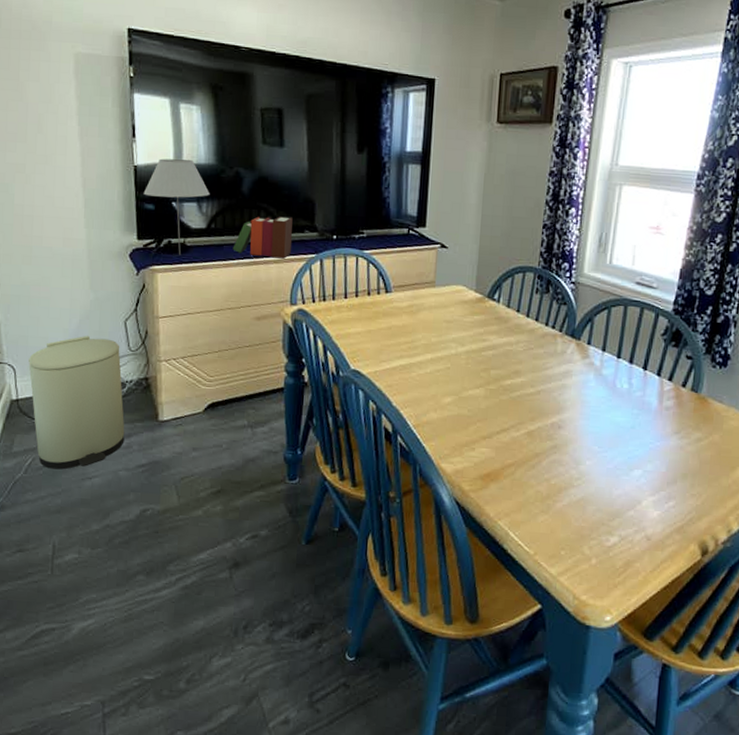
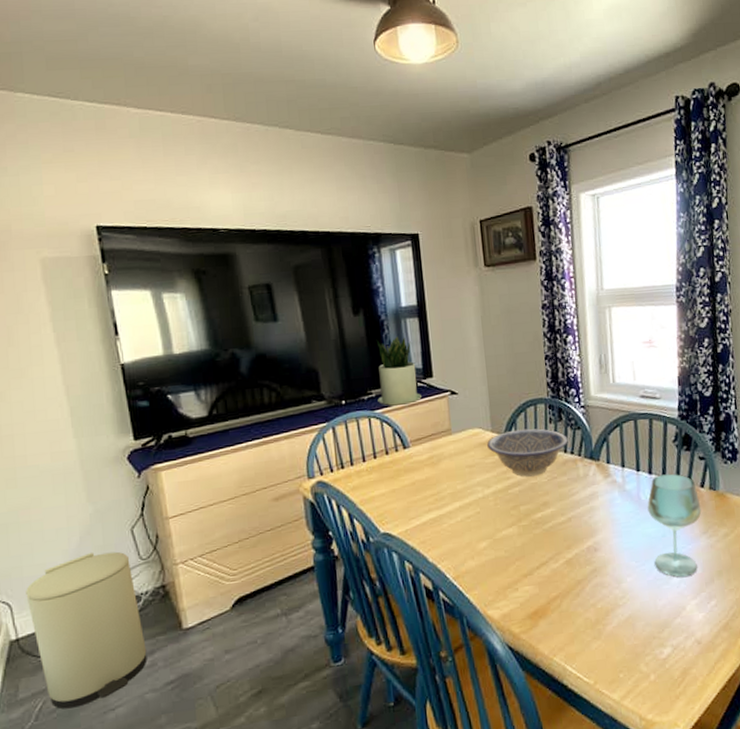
lamp shade: present [143,158,210,255] -> none [134,349,207,449]
books: present [232,216,293,259] -> none [239,389,302,436]
planter: none [368,180,411,251] -> present [376,336,422,407]
decorative bowl: none [468,293,552,343] -> present [487,428,568,477]
wine glass: none [618,366,679,472] -> present [647,473,702,577]

